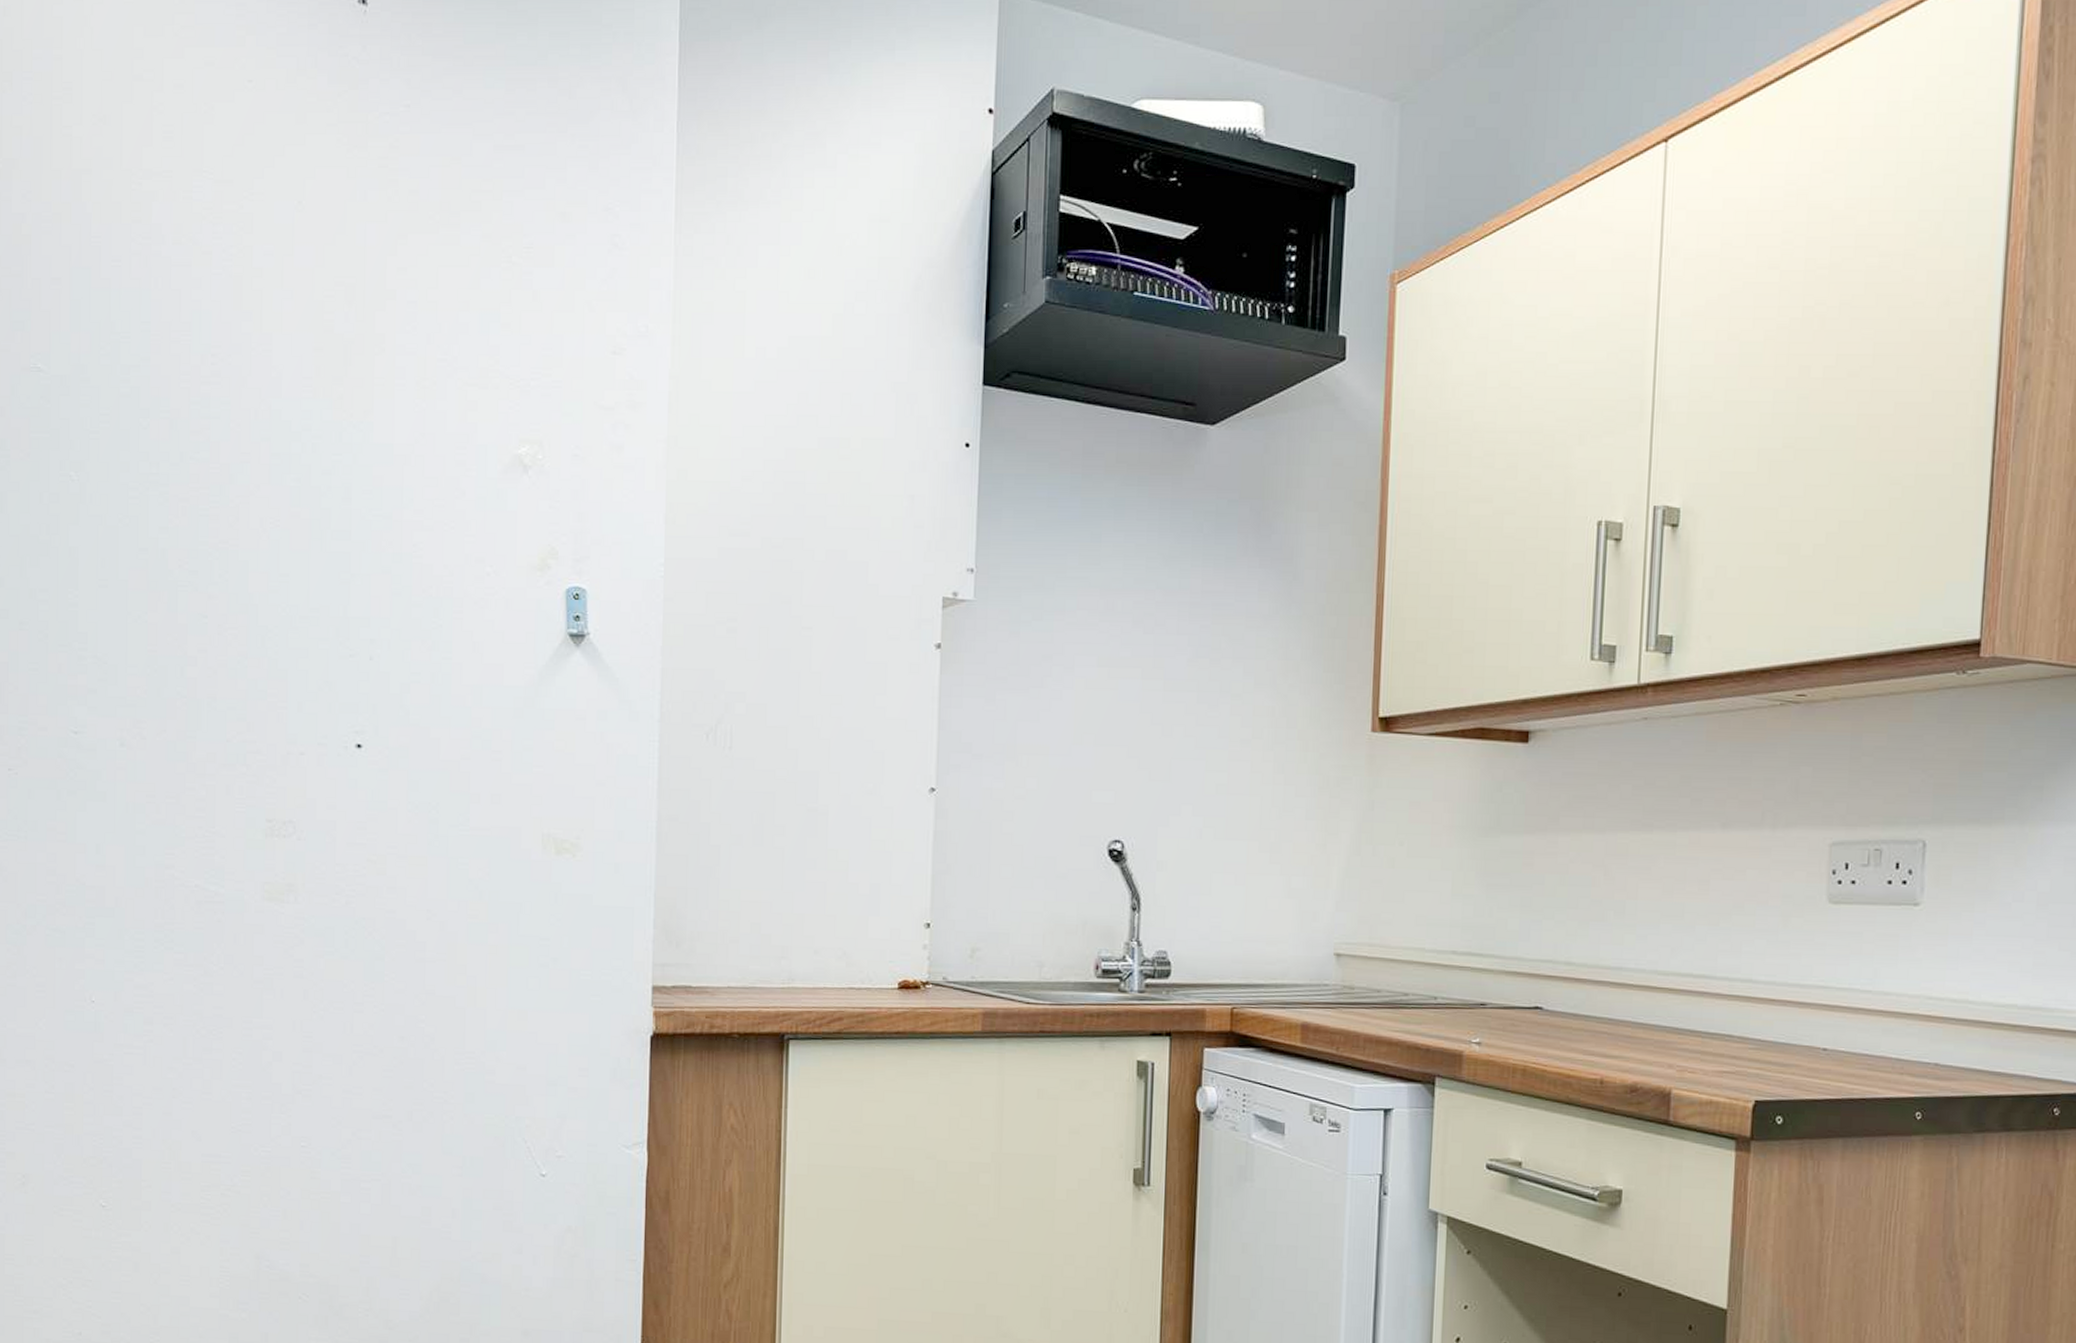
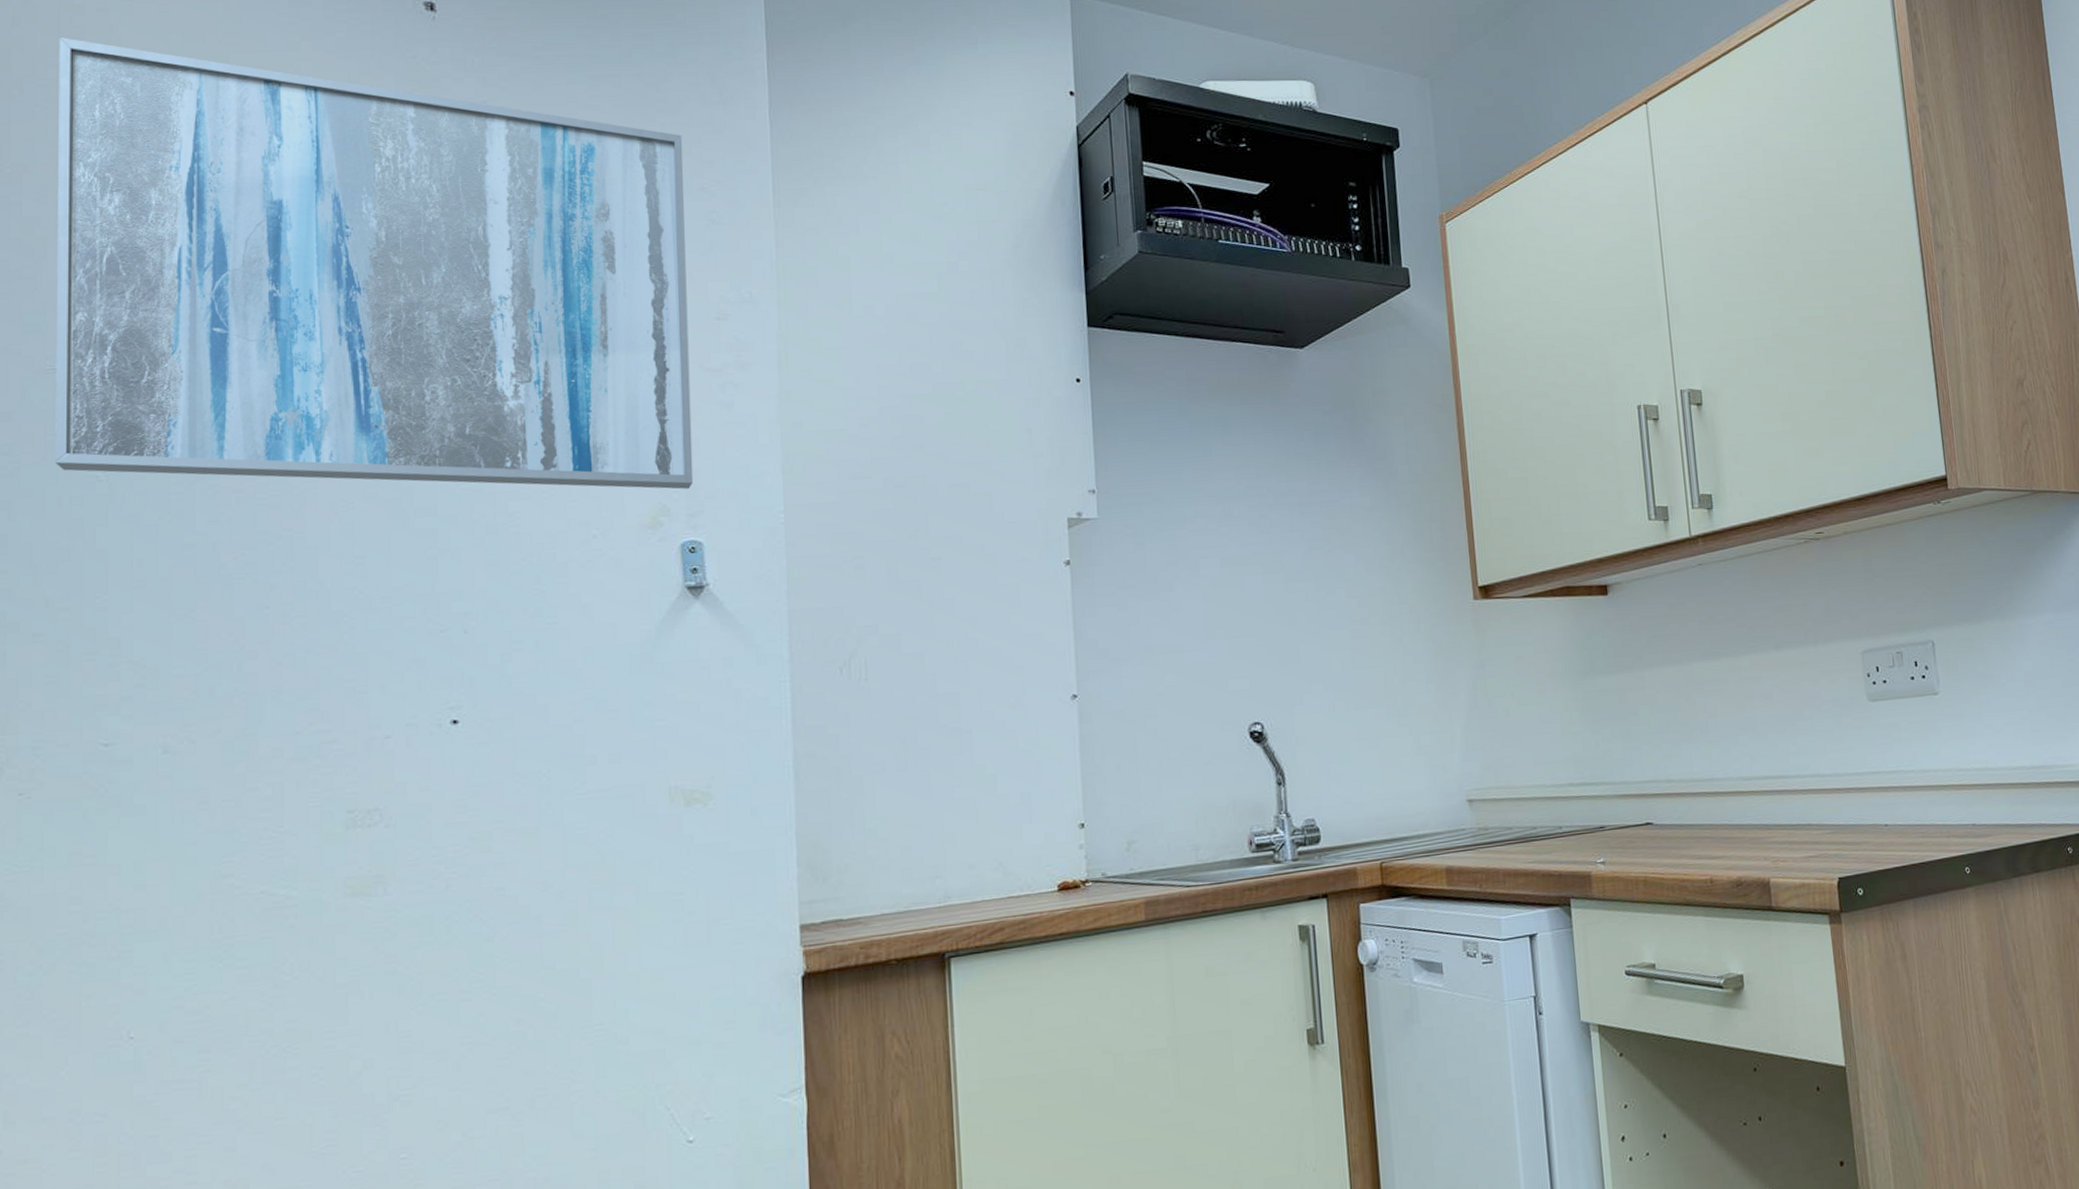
wall art: none [37,29,591,532] -> present [55,37,694,489]

